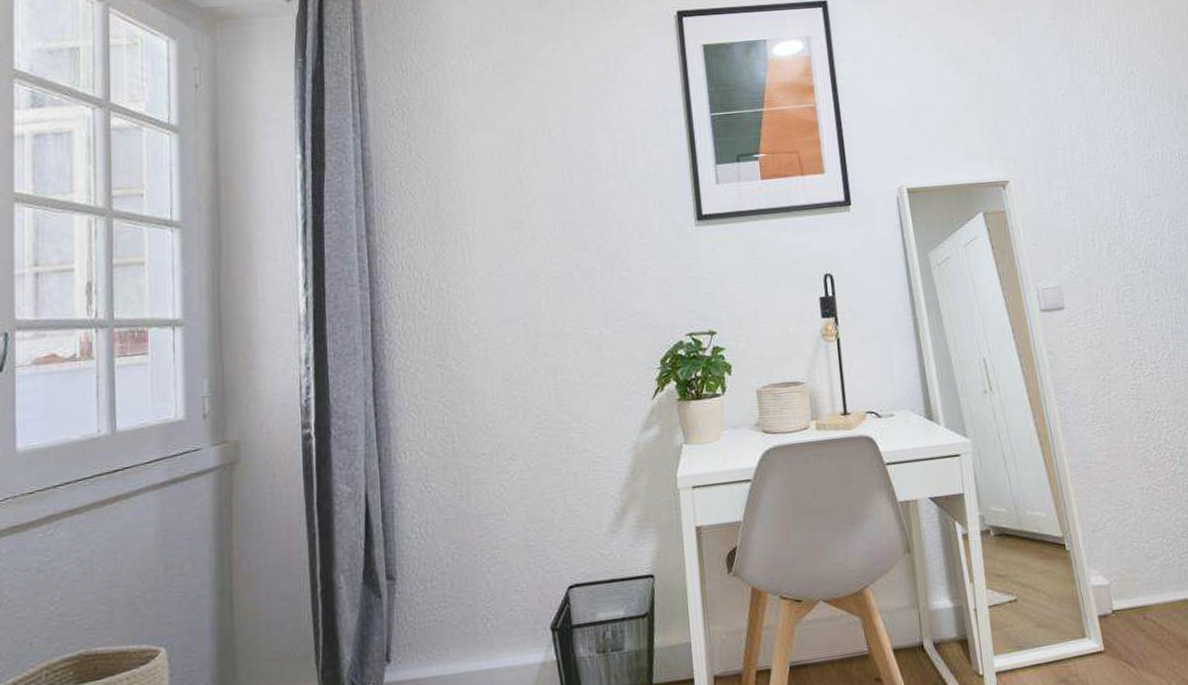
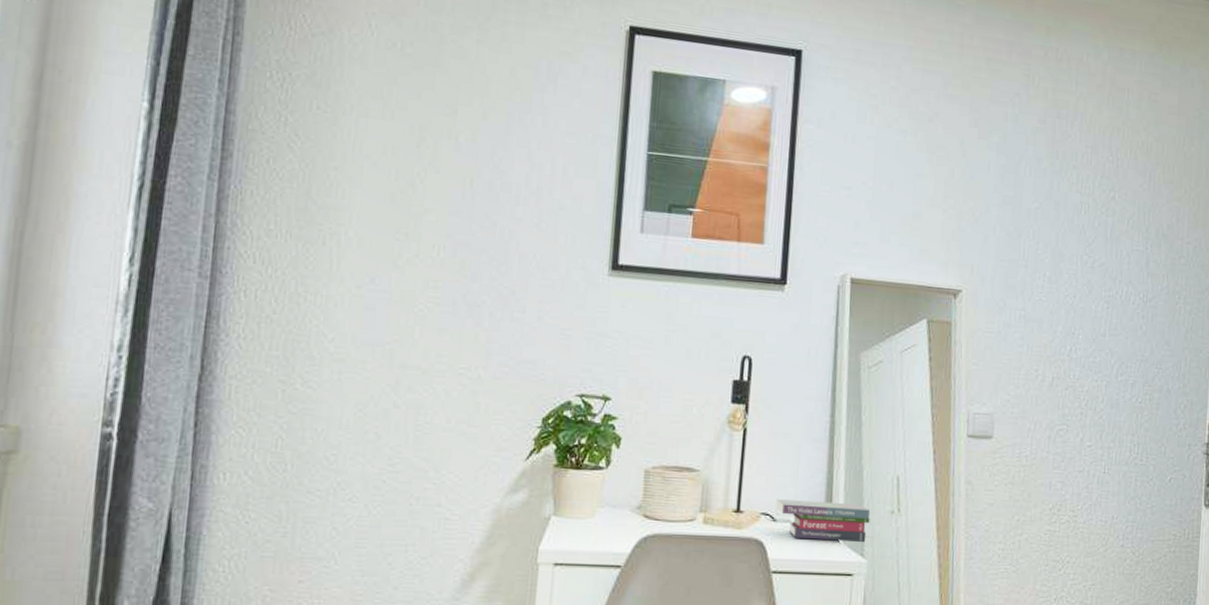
books: none [877,390,966,431] -> present [775,499,871,543]

